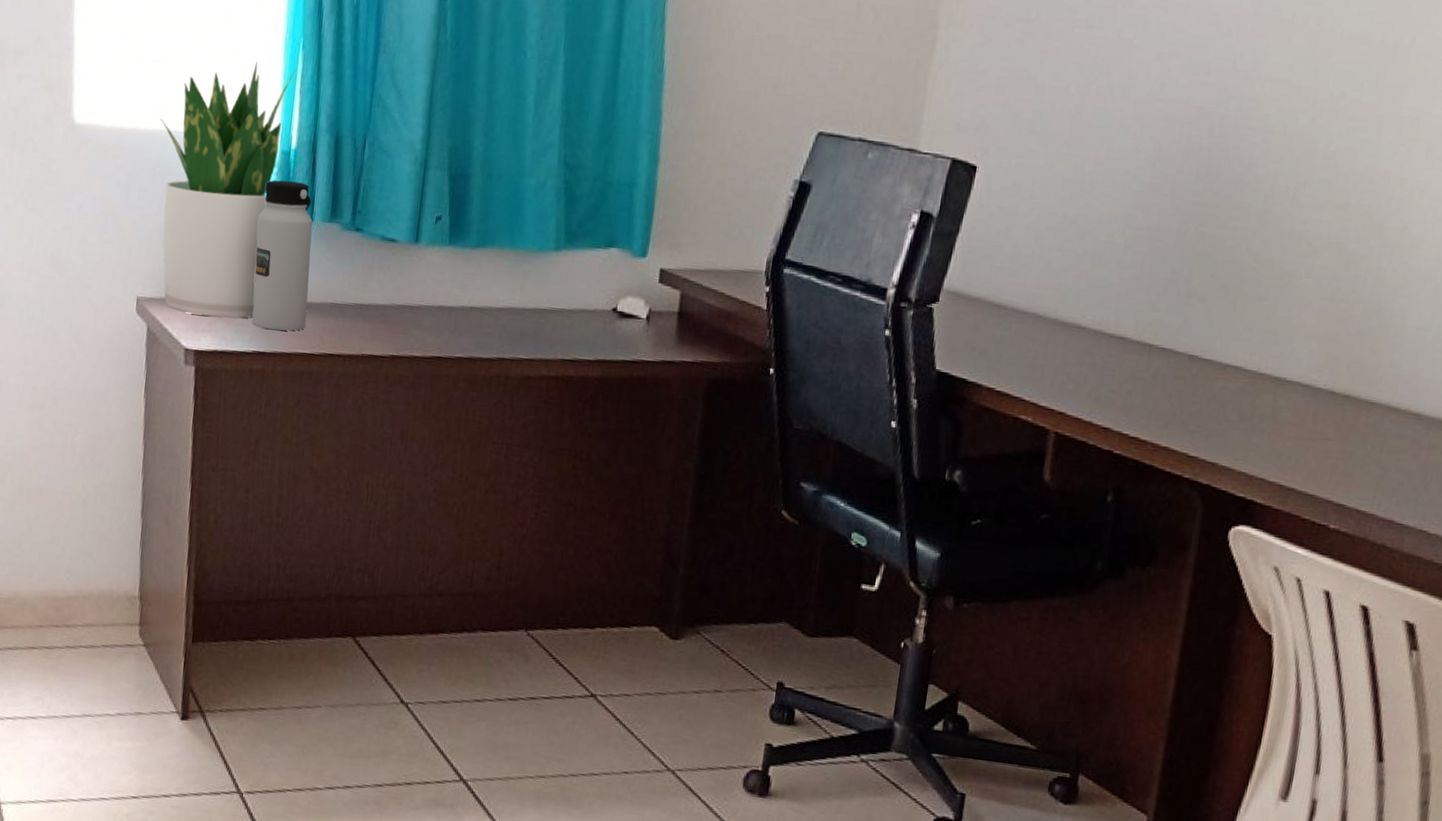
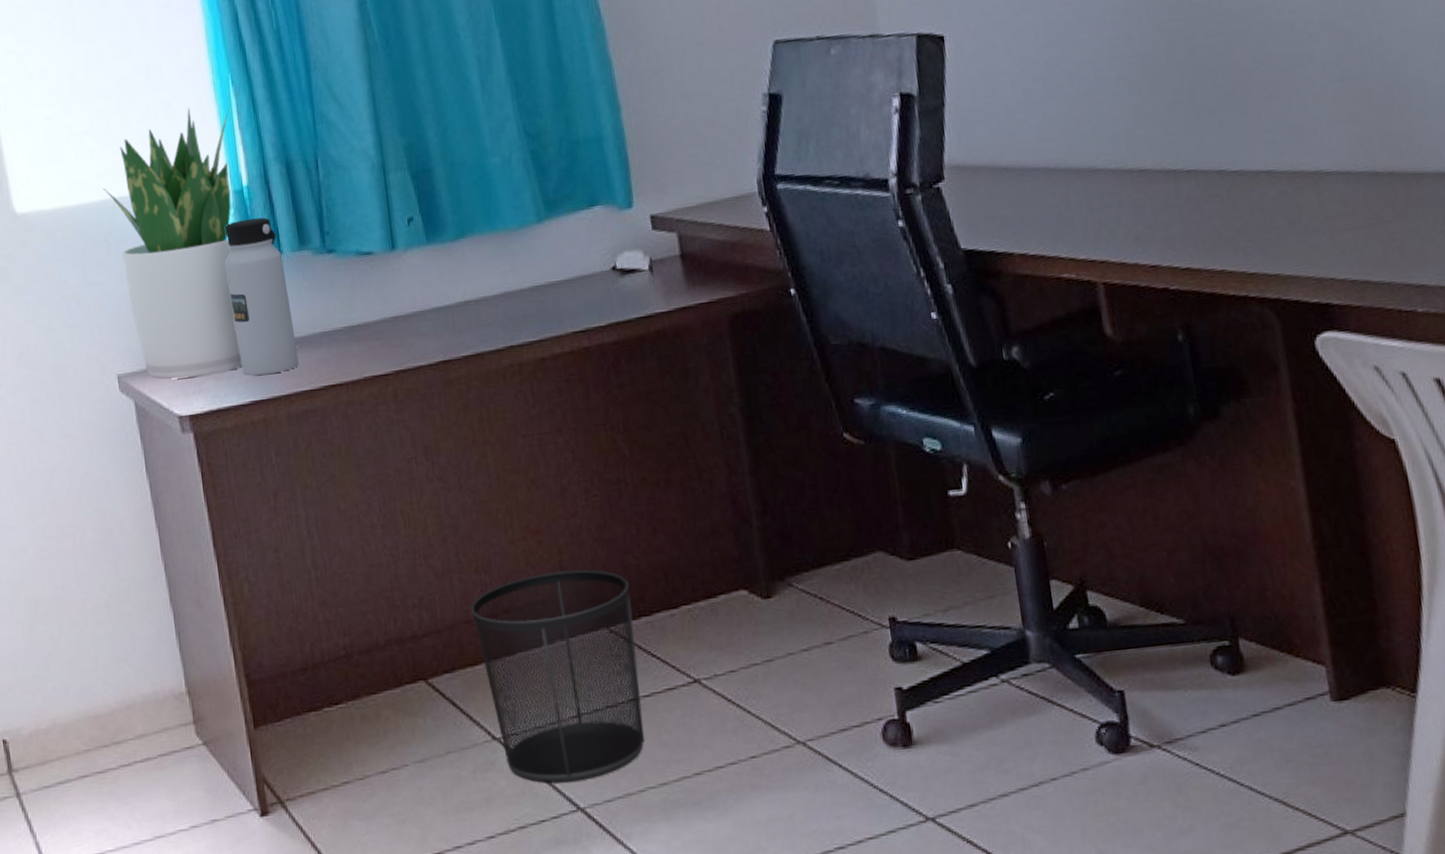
waste bin: none [408,569,556,757] -> present [470,569,644,783]

